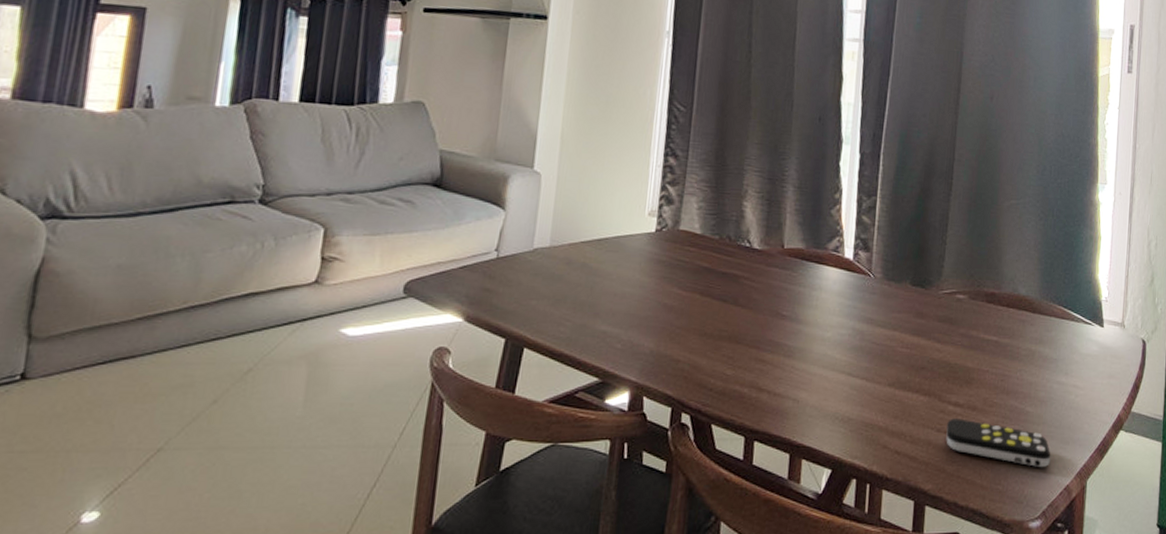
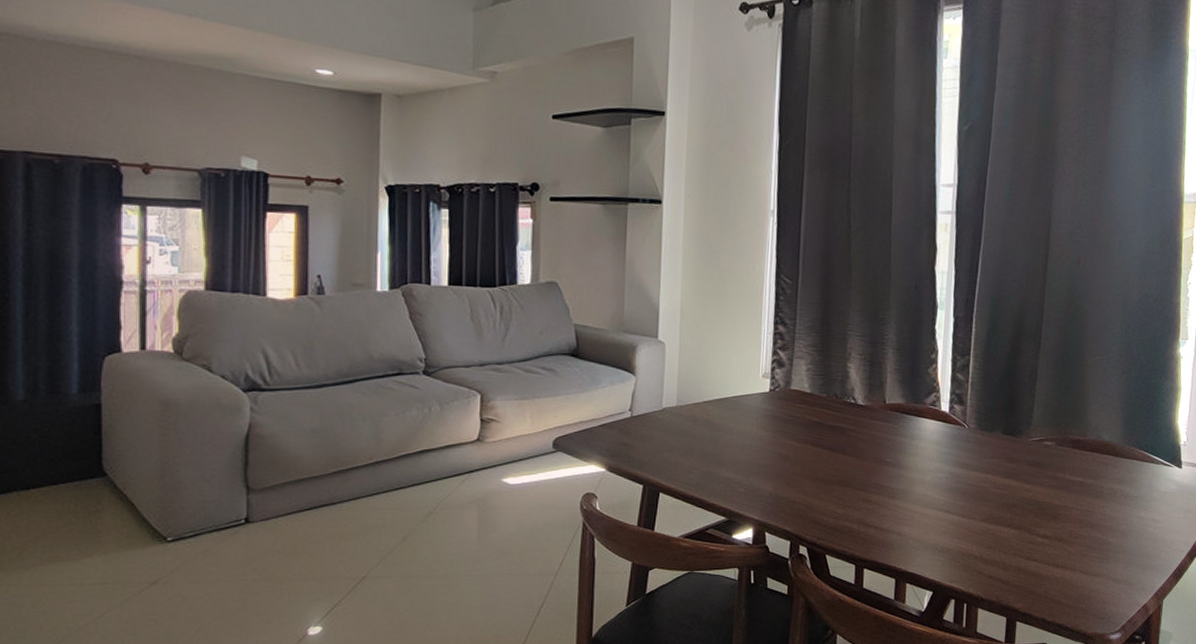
remote control: present [946,418,1051,468] -> none [1035,548,1131,590]

